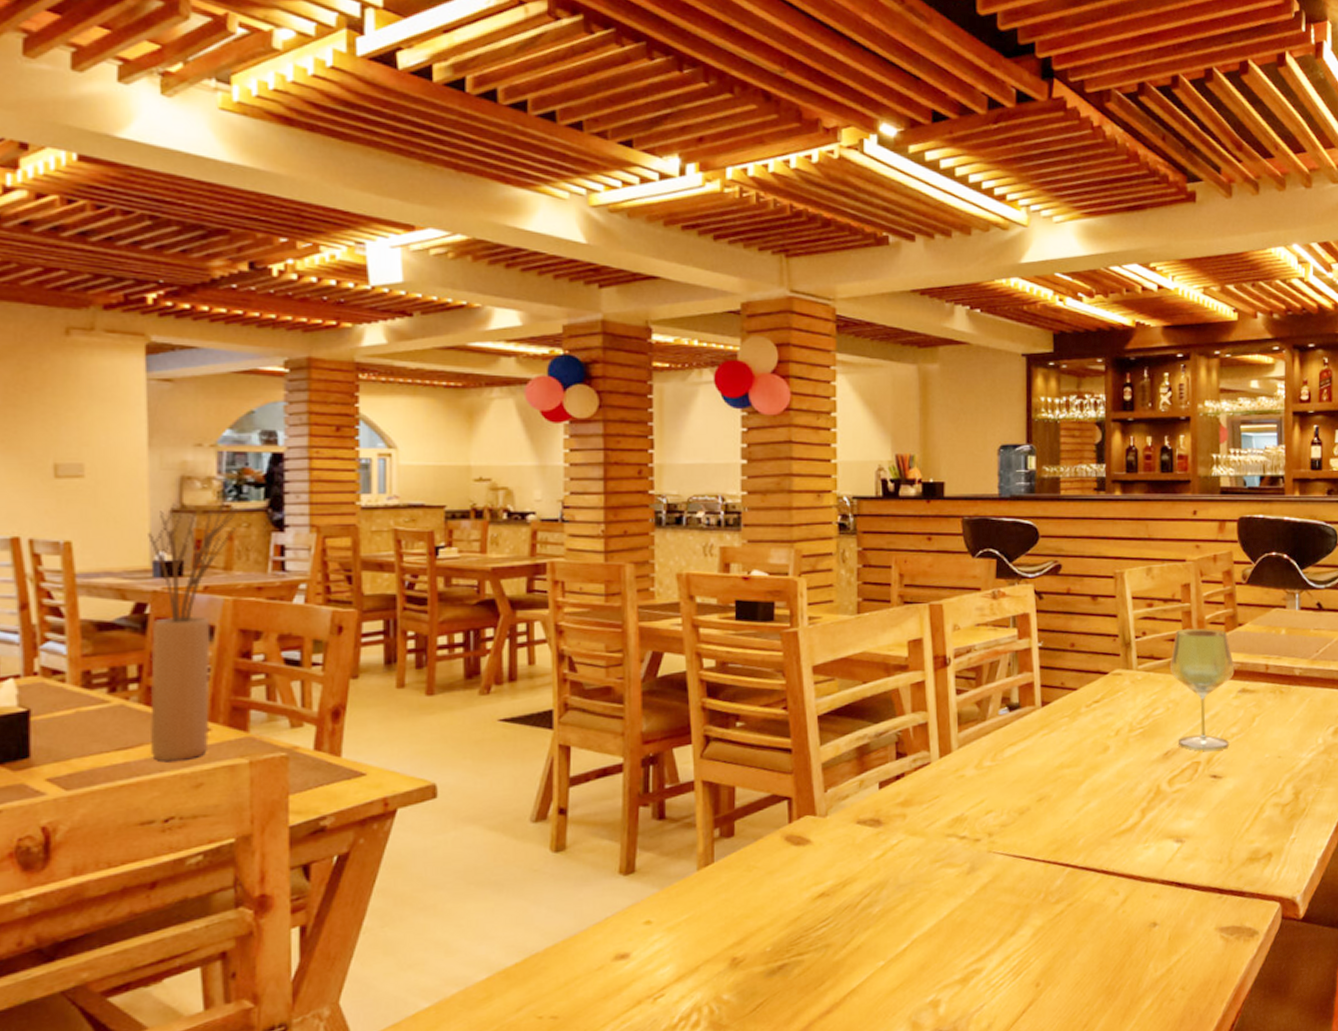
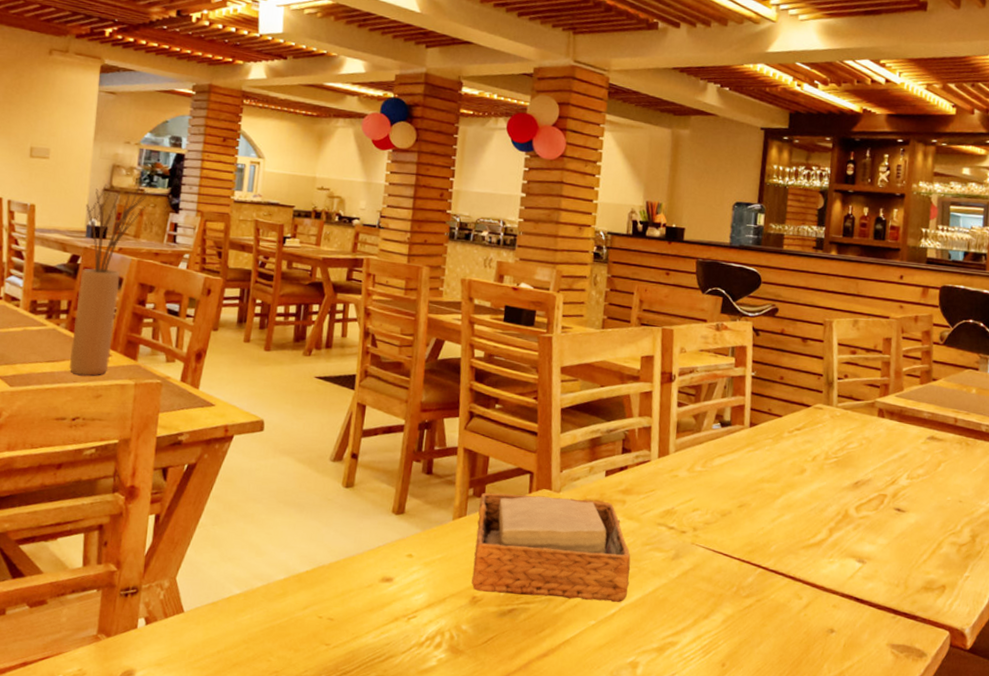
napkin holder: none [729,819,920,951] -> present [471,492,631,603]
wine glass: present [1169,629,1235,751] -> none [866,377,926,488]

